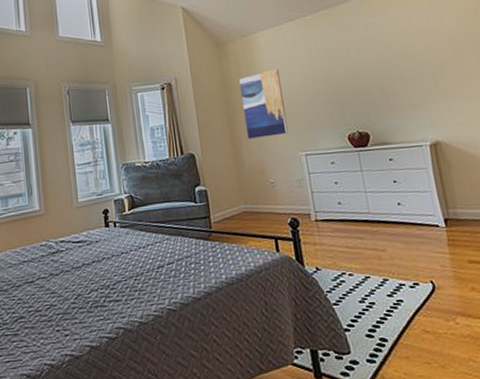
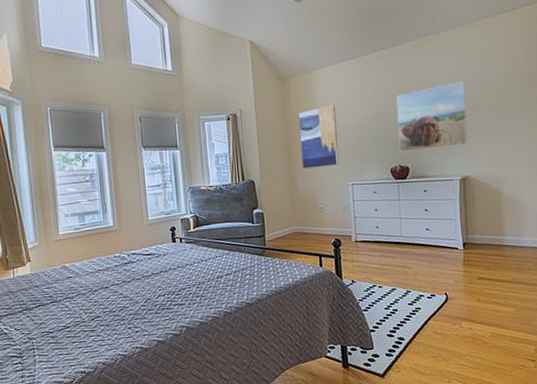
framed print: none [345,36,434,117] -> present [396,80,468,152]

